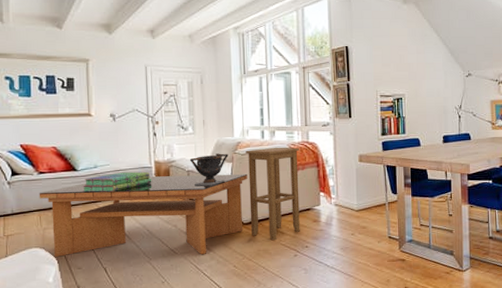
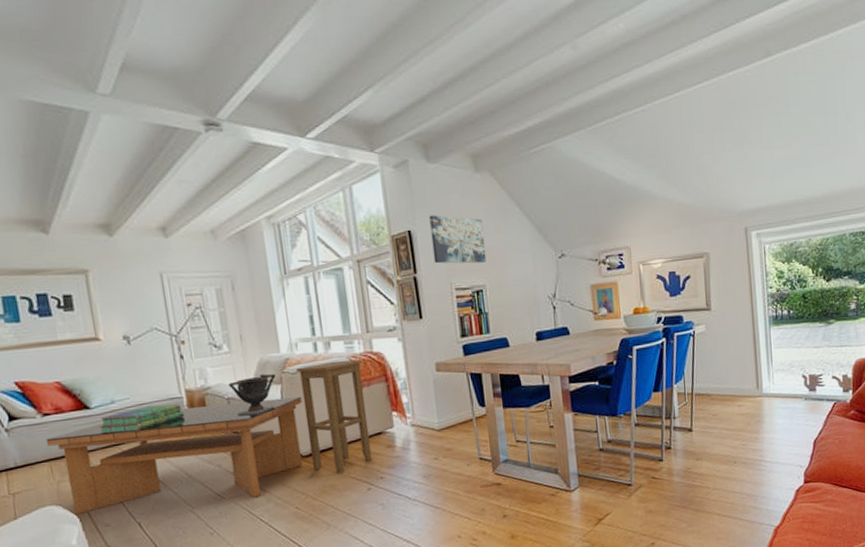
wall art: none [364,35,407,76] -> present [429,215,487,264]

